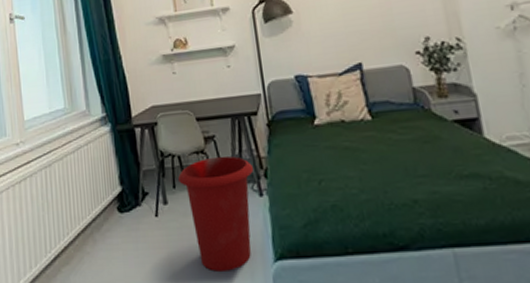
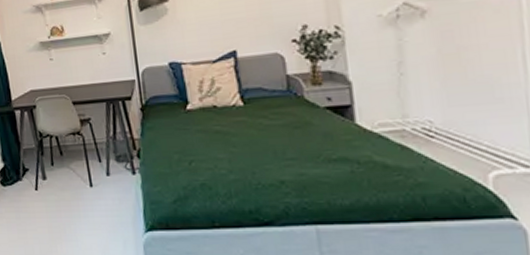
waste bin: present [177,156,254,272] -> none [55,137,128,239]

